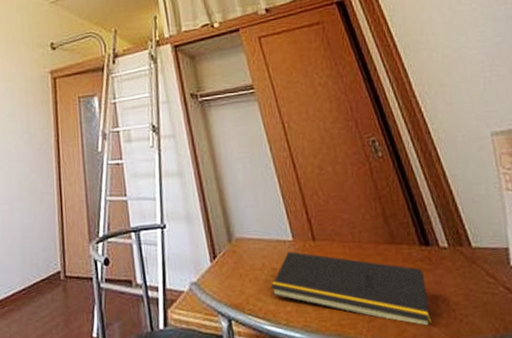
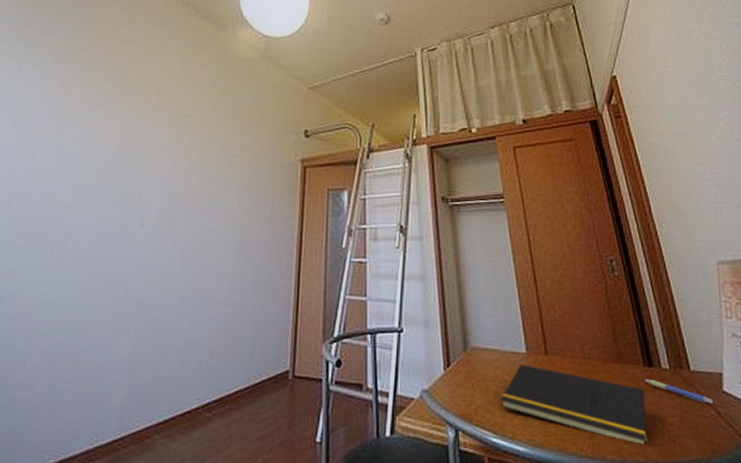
pen: none [421,259,501,280] -> present [644,379,713,404]

